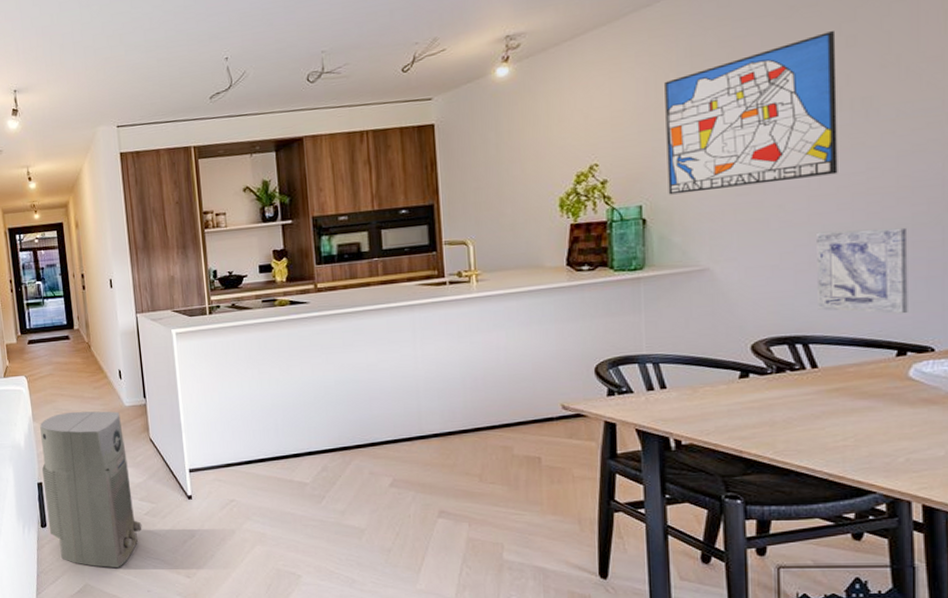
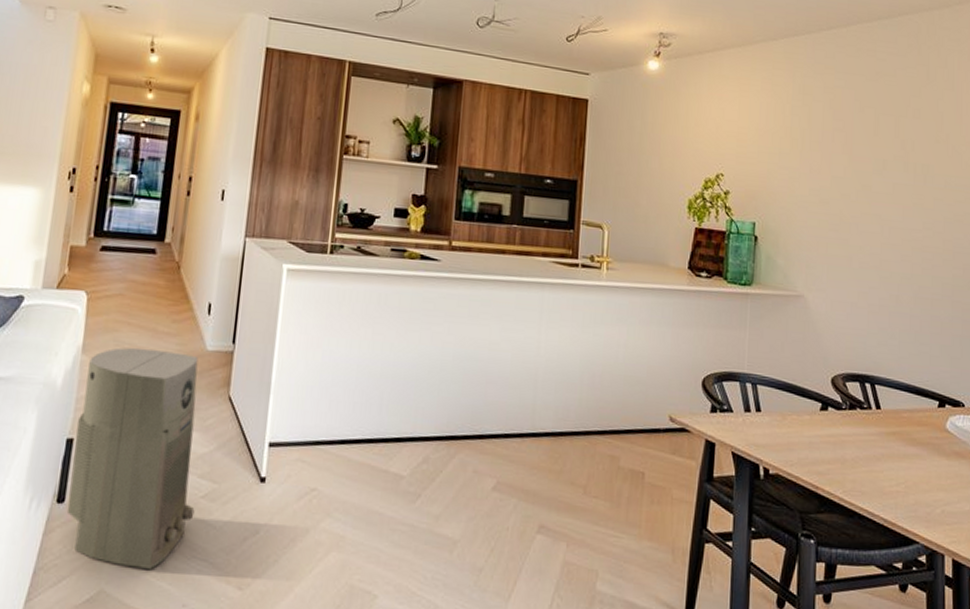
wall art: present [665,31,838,195] -> none [777,101,907,228]
wall art: present [817,227,908,314] -> none [883,278,949,368]

